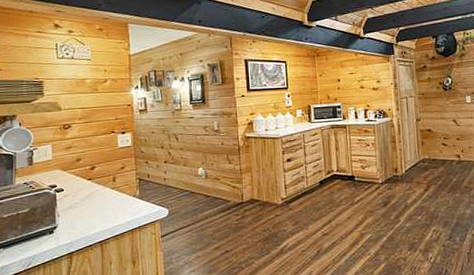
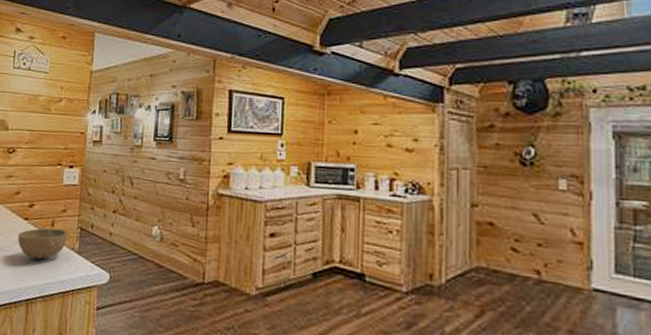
bowl: none [84,182,130,209] -> present [17,228,69,259]

